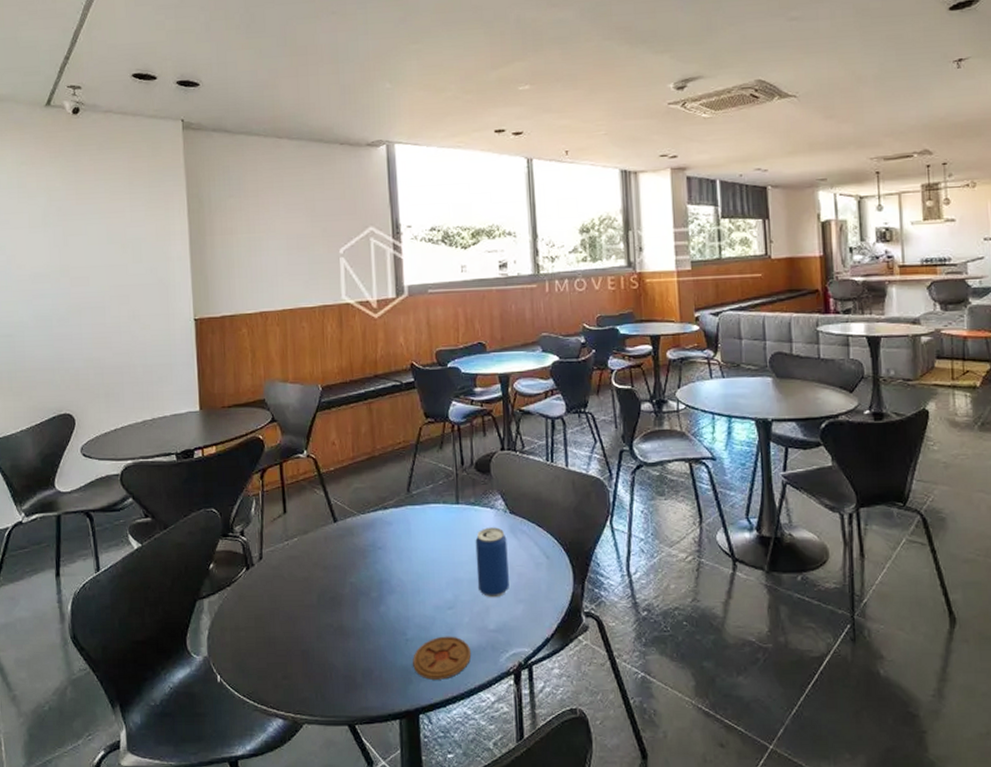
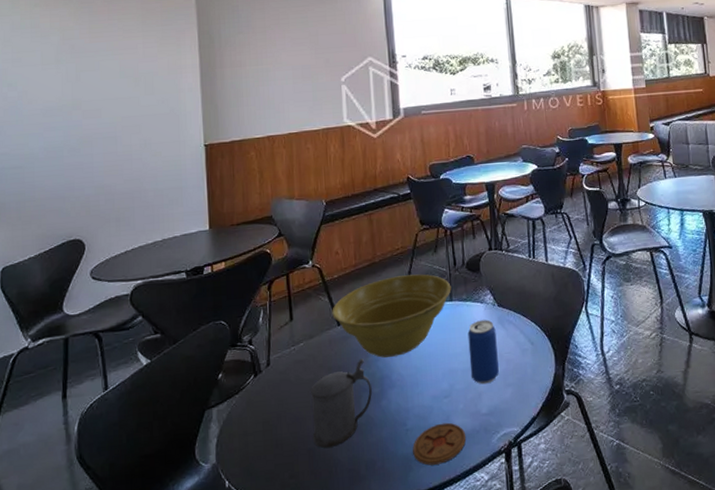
beer stein: none [305,559,370,650] -> present [311,358,372,448]
planter bowl: none [327,472,458,560] -> present [332,274,452,358]

